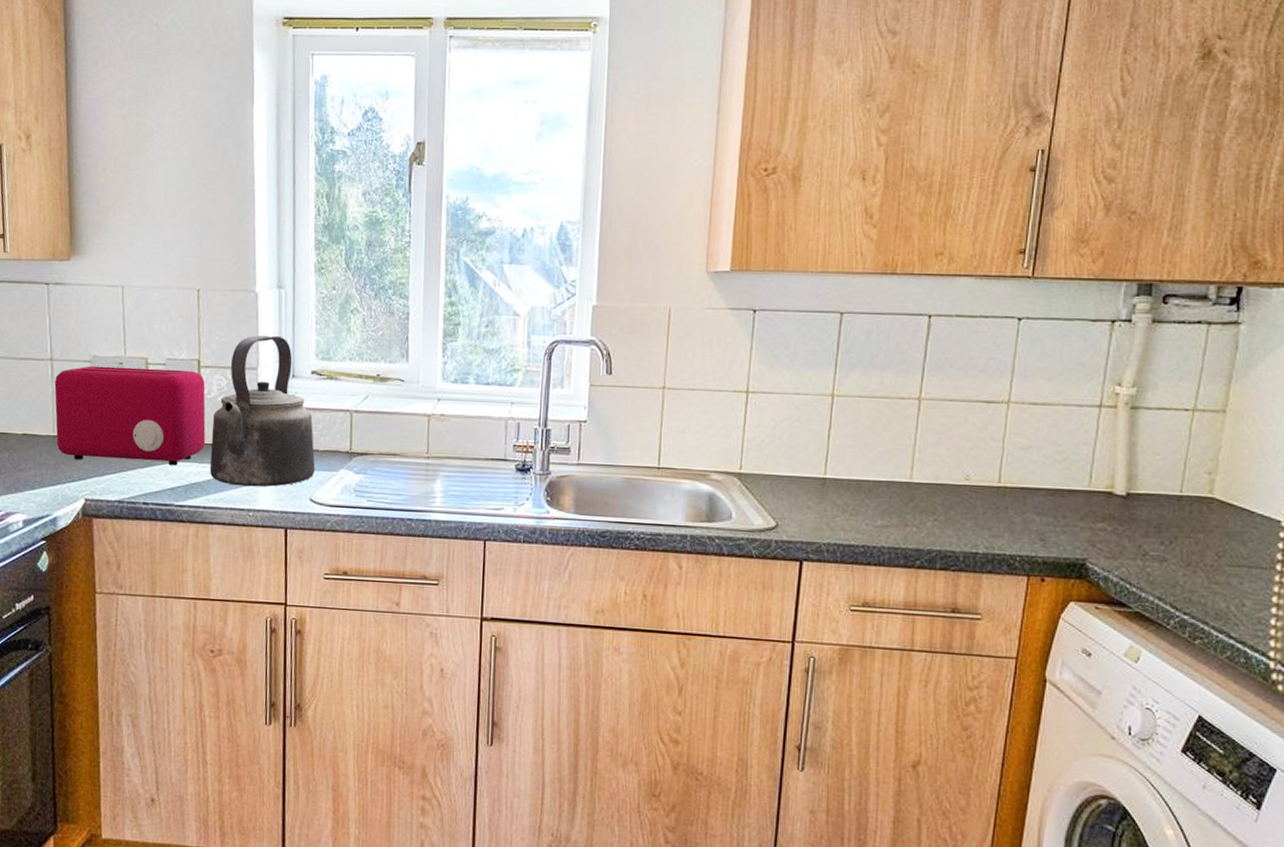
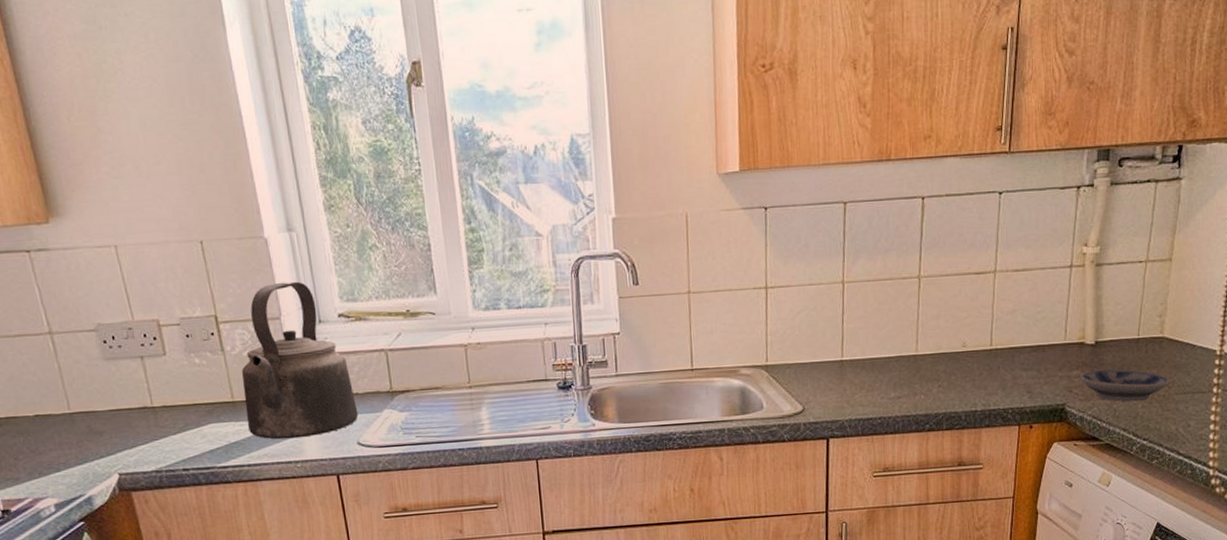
toaster: present [54,366,206,466] -> none [58,327,239,435]
bowl: none [1107,526,1220,569] -> present [1081,369,1170,402]

